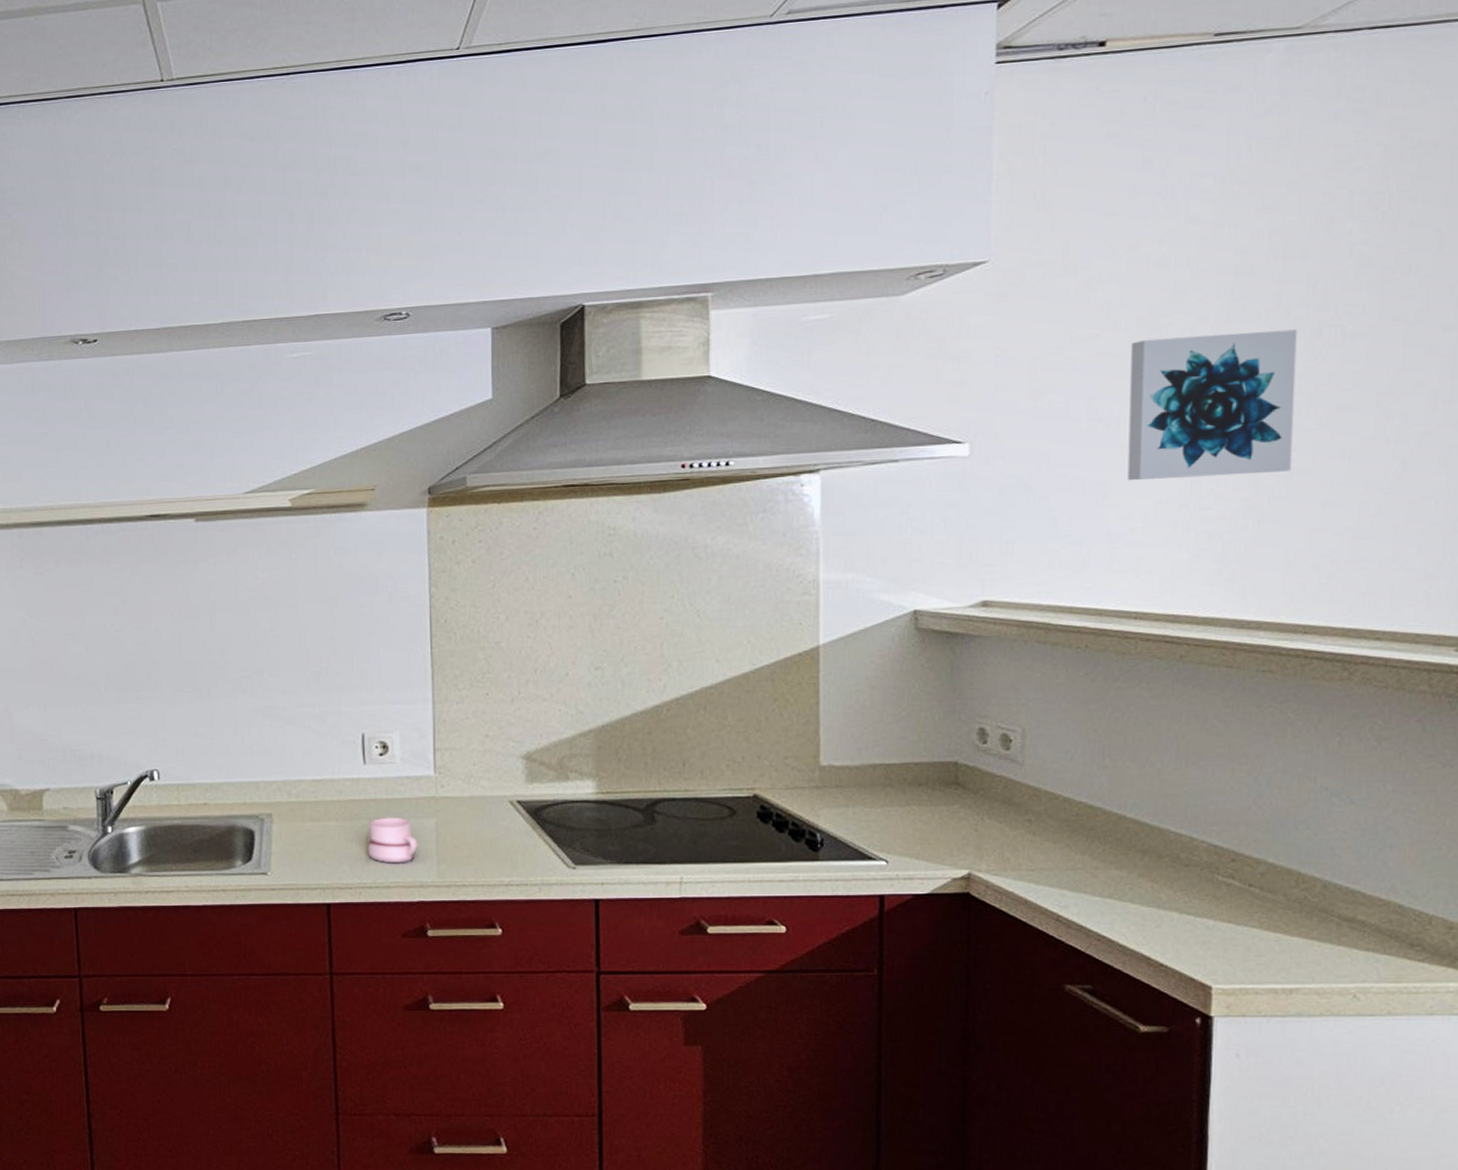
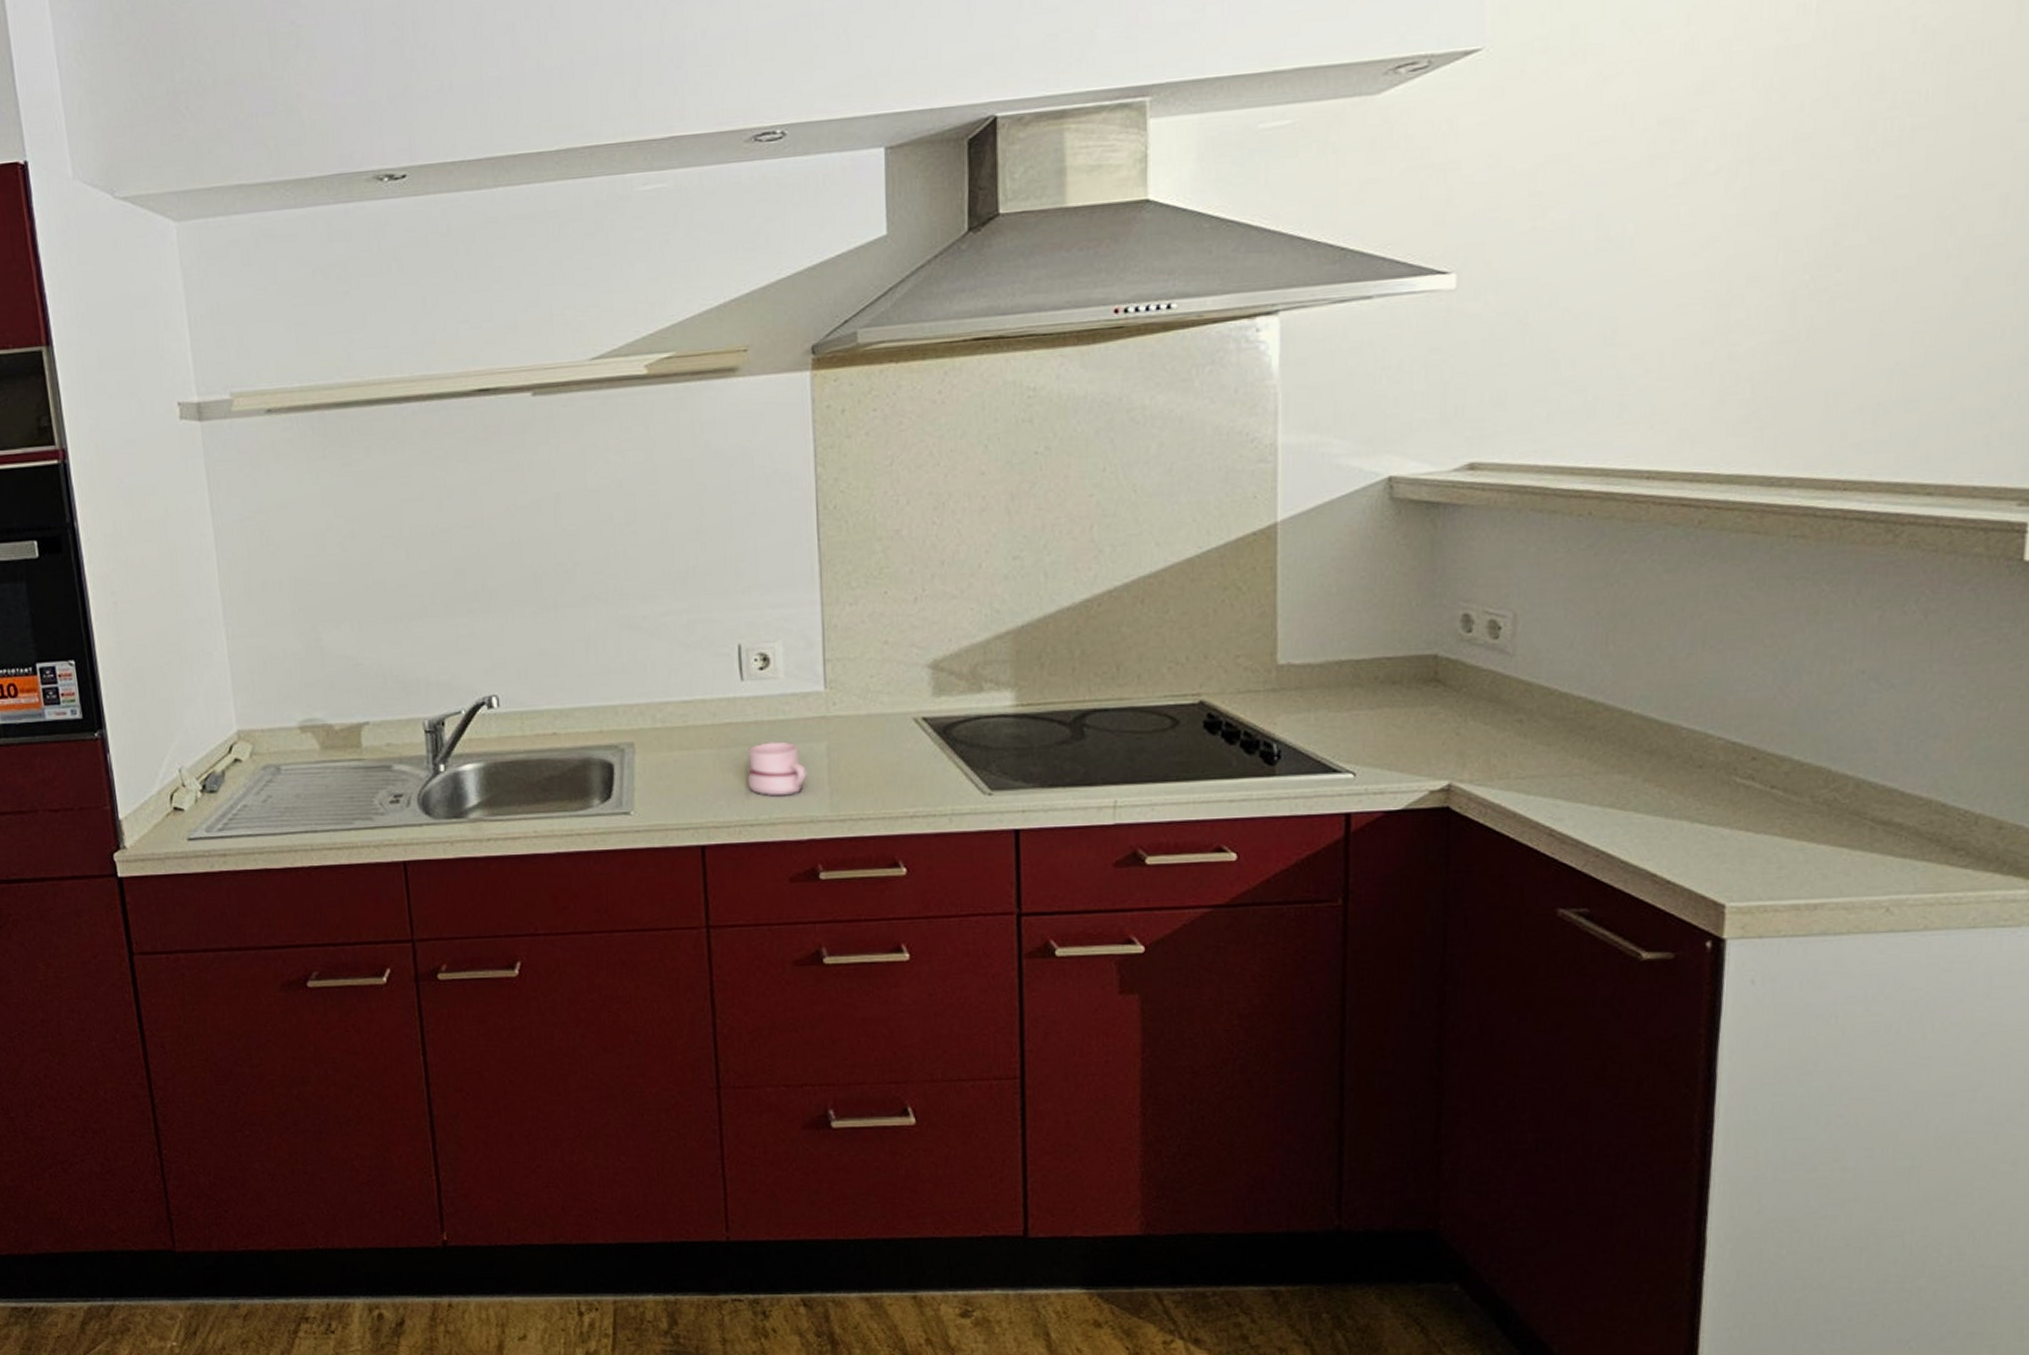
wall art: present [1127,329,1298,481] -> none [1642,123,1847,314]

